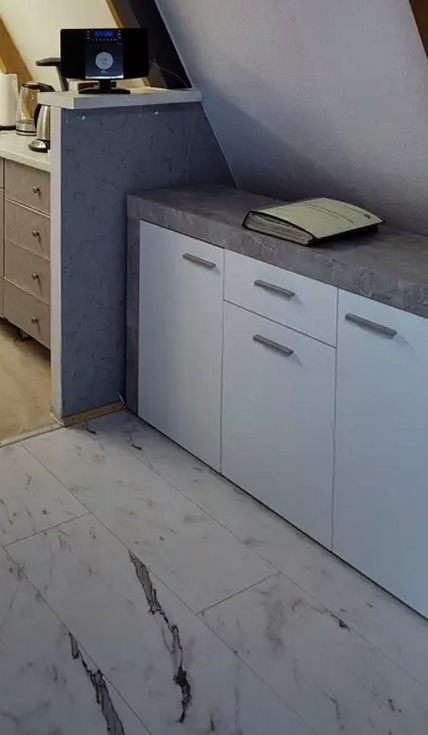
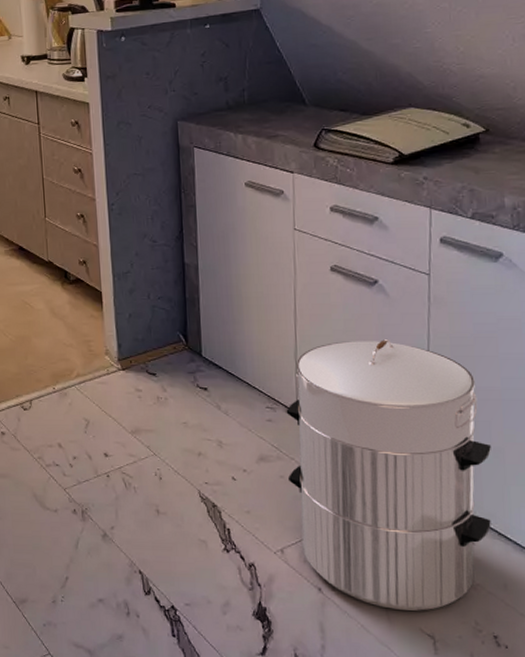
waste bin: none [211,405,387,675] -> present [286,338,491,611]

